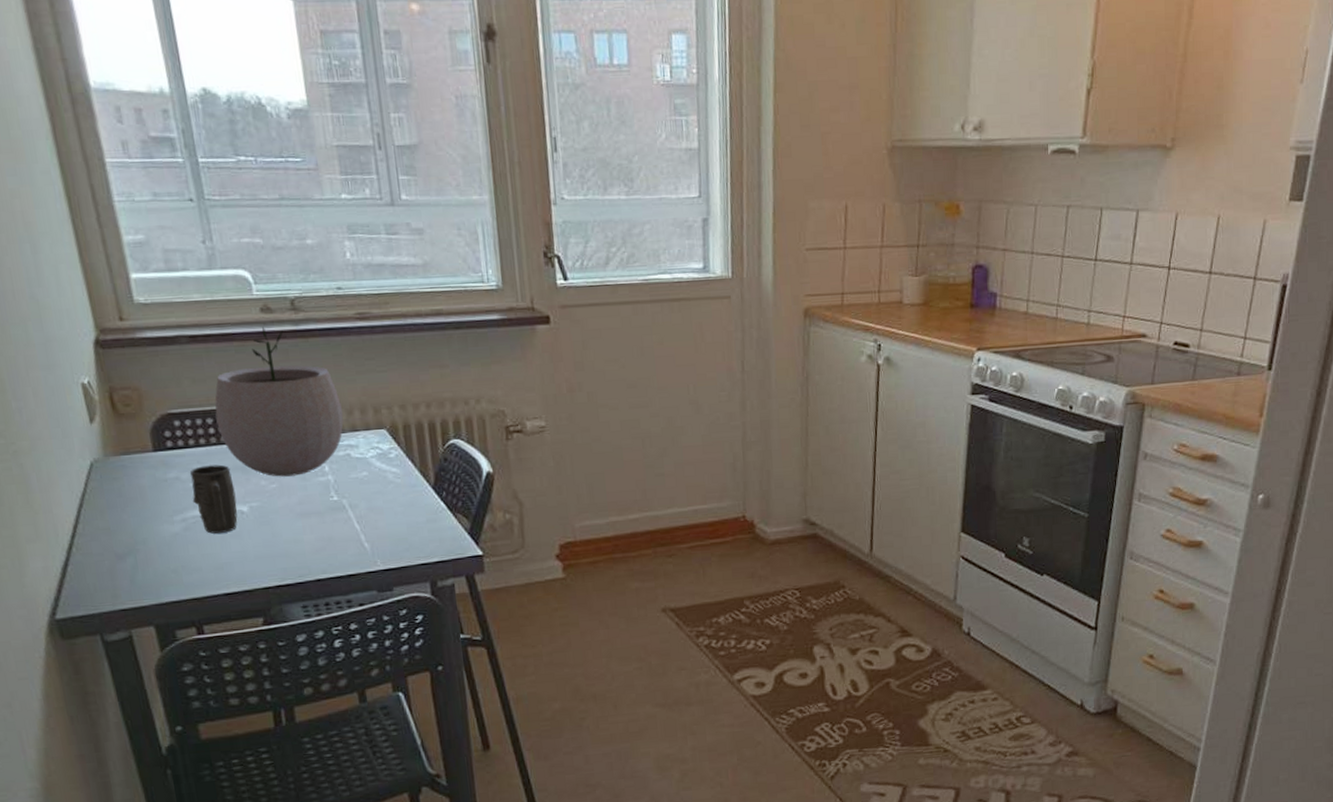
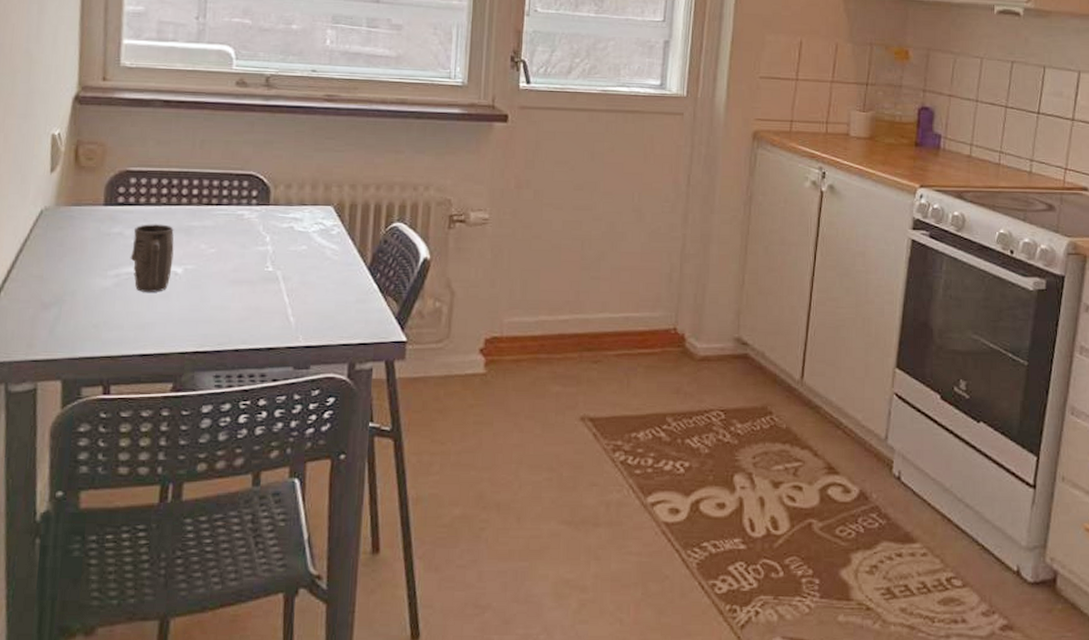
plant pot: present [214,326,344,477] -> none [171,98,295,243]

